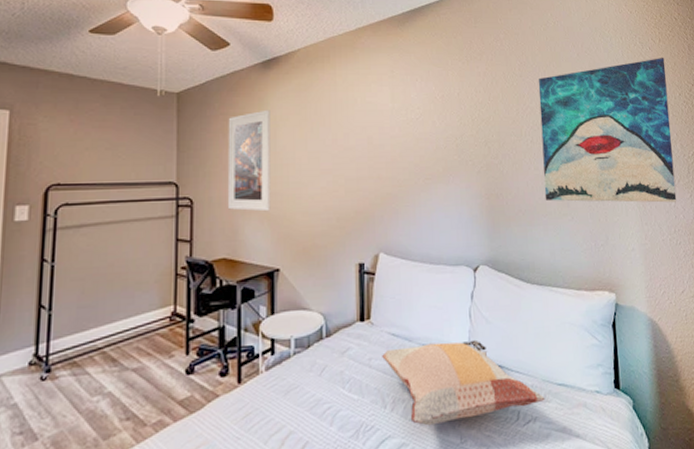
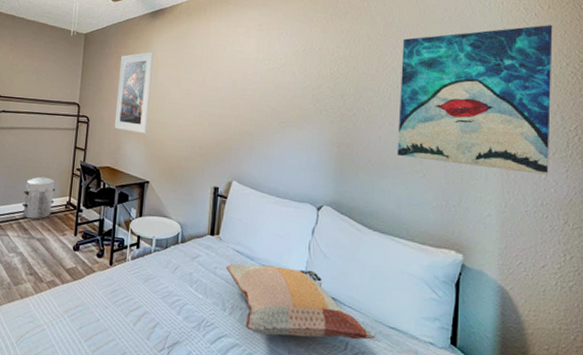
waste bin: none [105,283,154,345] -> present [21,175,56,220]

